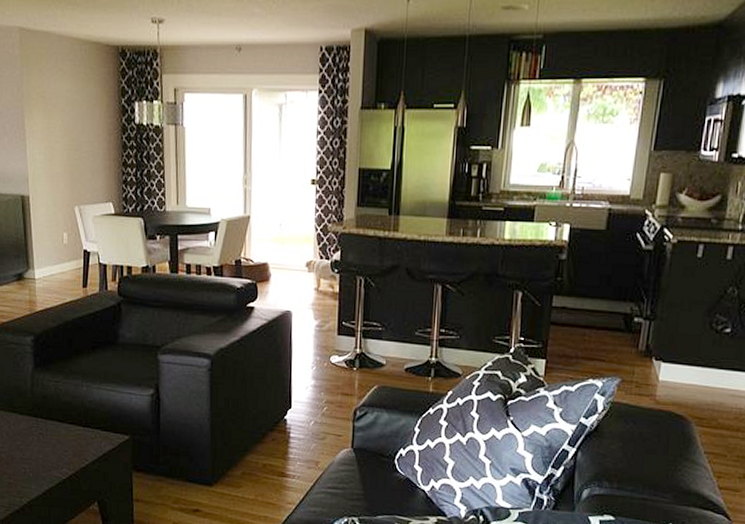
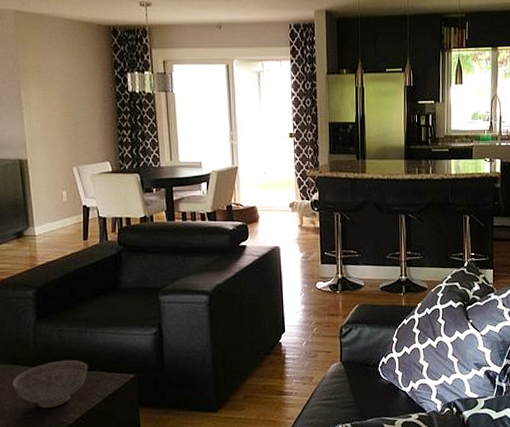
decorative bowl: none [10,412,83,460] -> present [12,359,88,408]

